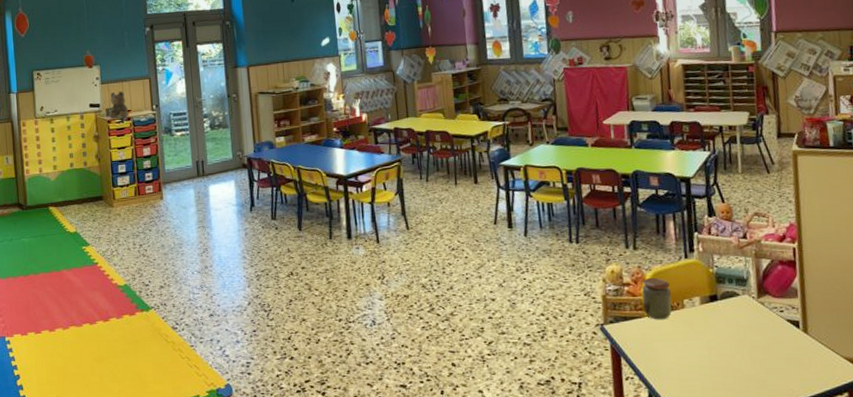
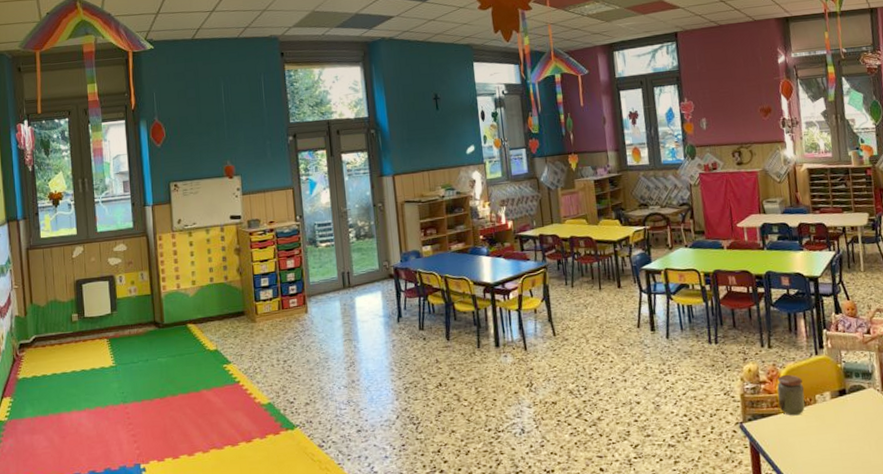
teddy bear: present [110,91,128,119] -> none [251,201,271,230]

